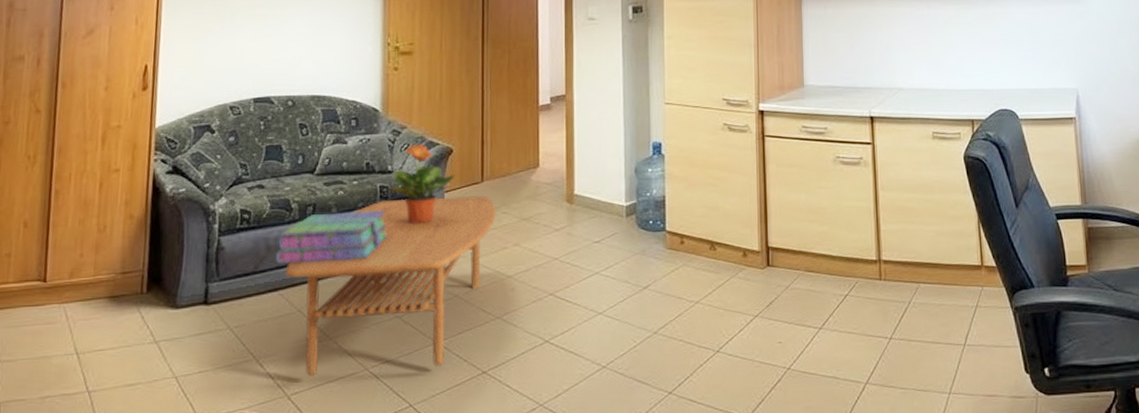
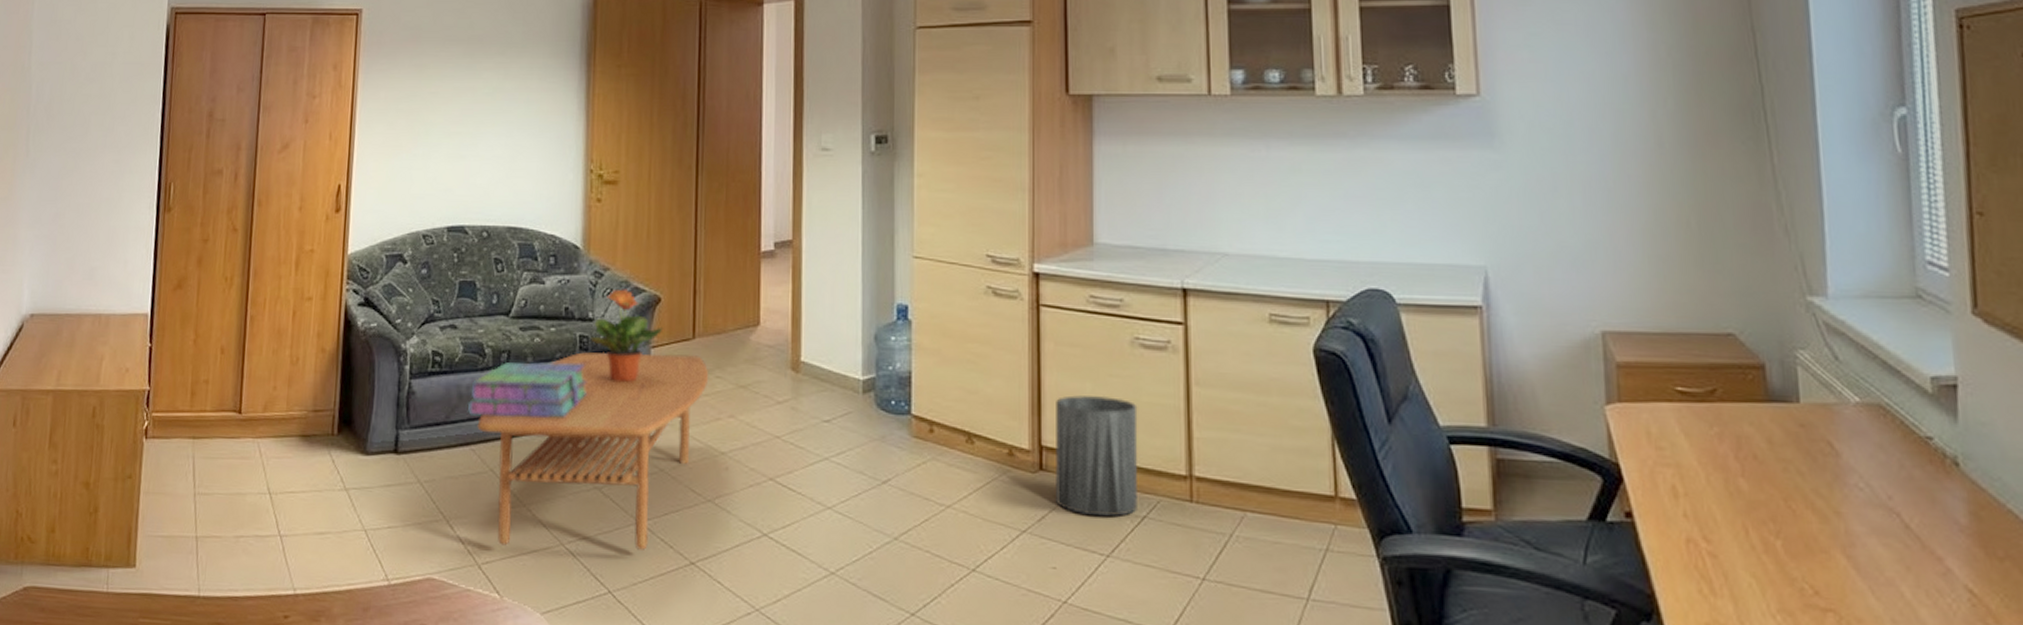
trash can: none [778,204,841,298] -> present [1056,395,1138,517]

